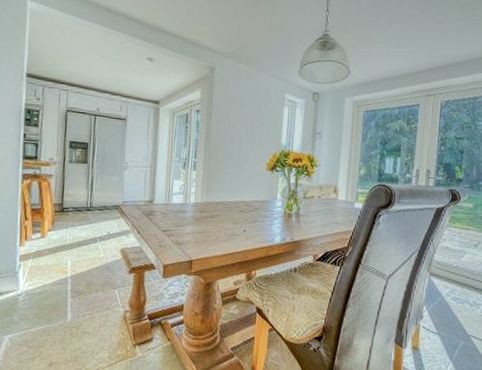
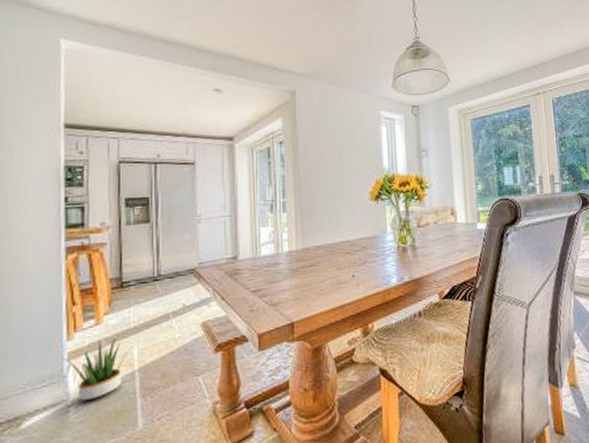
potted plant: none [16,250,68,294] -> present [62,339,134,402]

